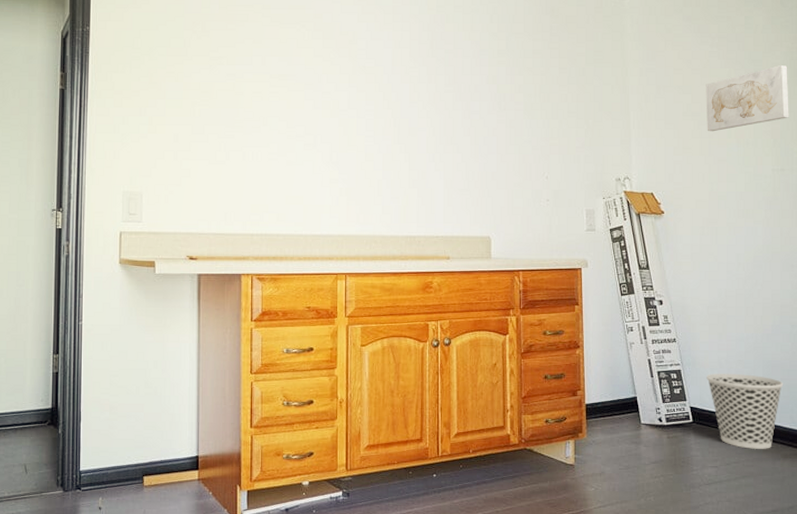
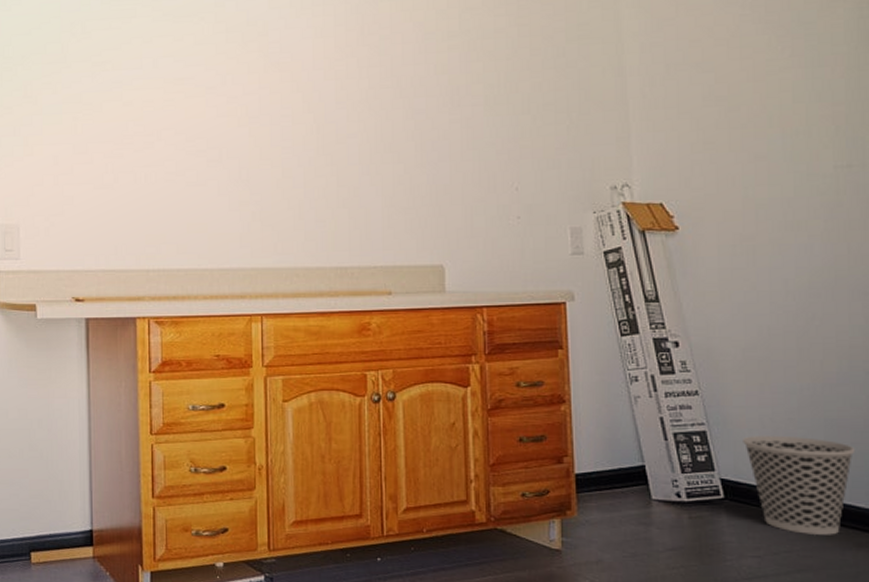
wall art: present [706,64,789,132] -> none [735,25,858,121]

